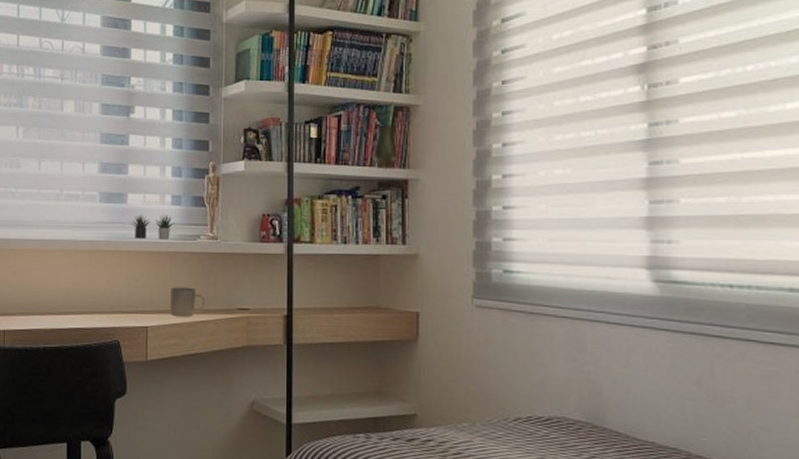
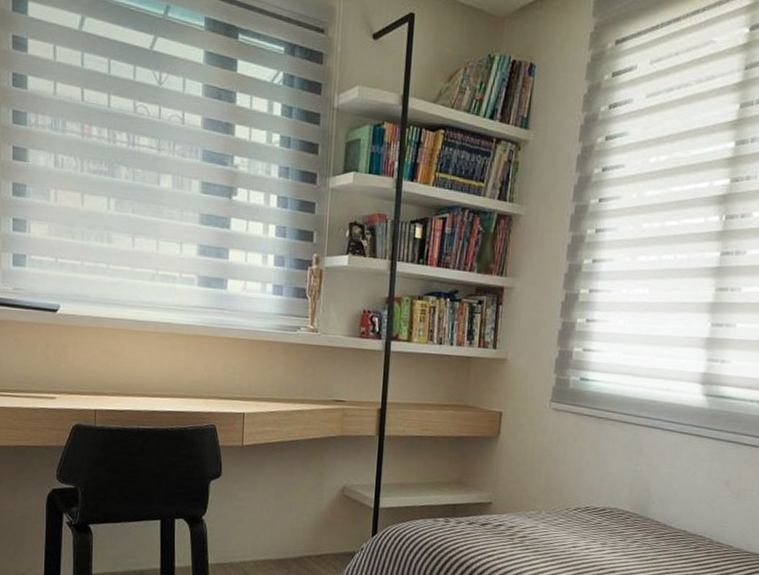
succulent plant: present [131,213,175,241] -> none [230,302,276,330]
mug: present [170,287,205,317] -> none [268,376,303,406]

